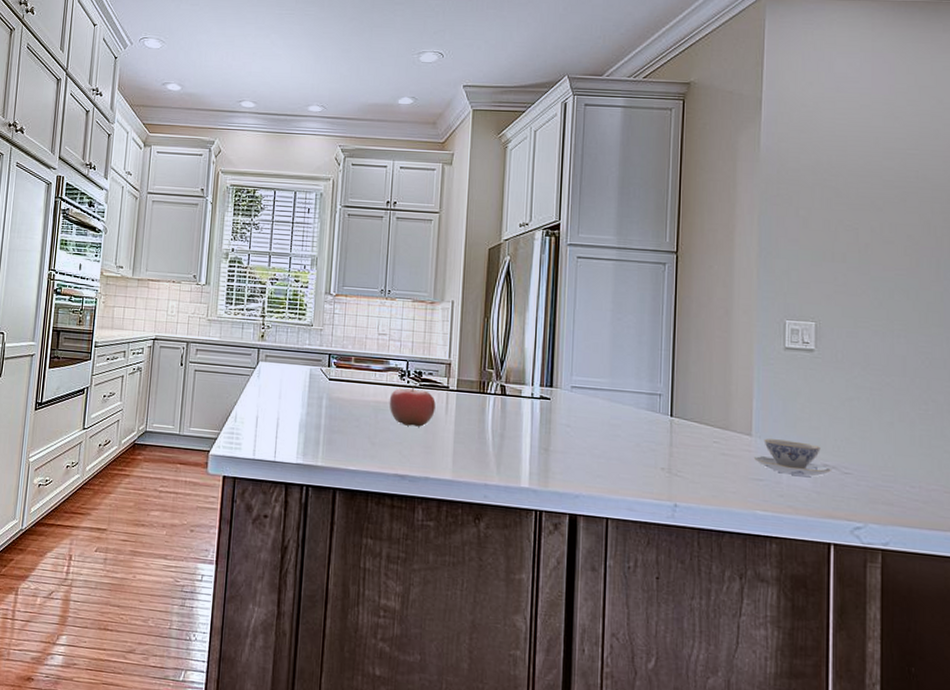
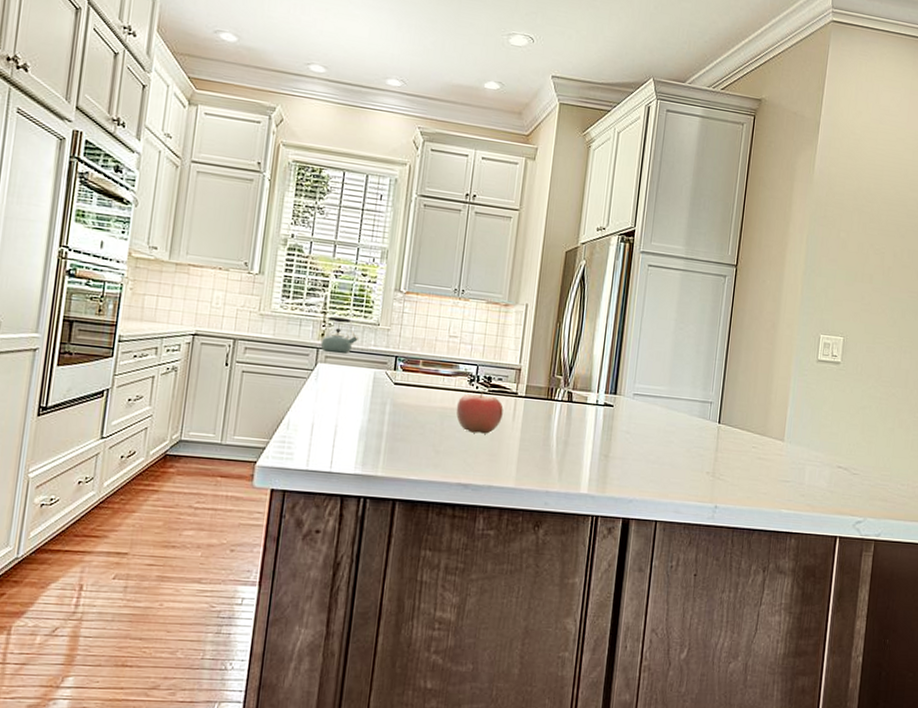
kettle: none [261,319,296,354] -> present [320,316,360,355]
teacup: present [754,438,831,477] -> none [784,443,843,478]

